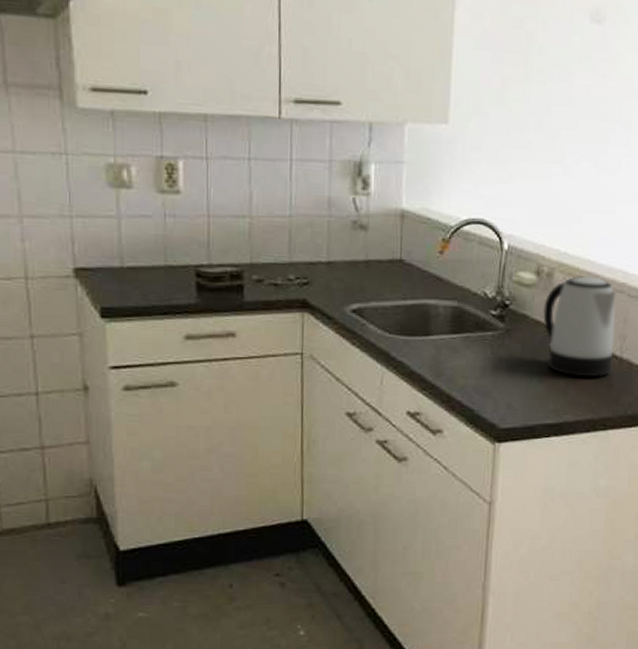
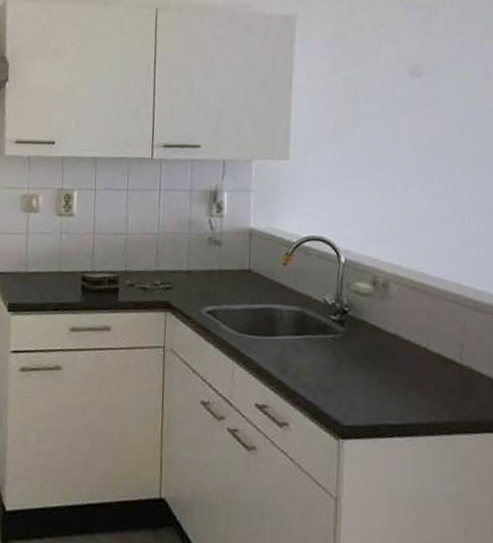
kettle: present [543,275,616,378] -> none [381,286,453,383]

